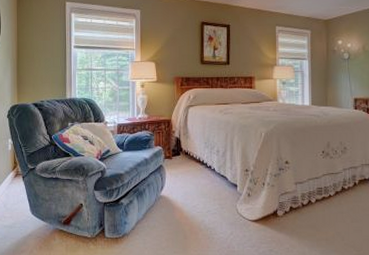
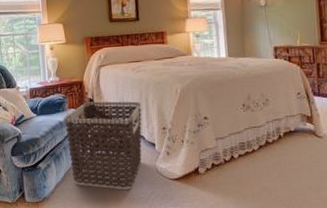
clothes hamper: none [150,140,226,230] -> present [64,101,142,190]

